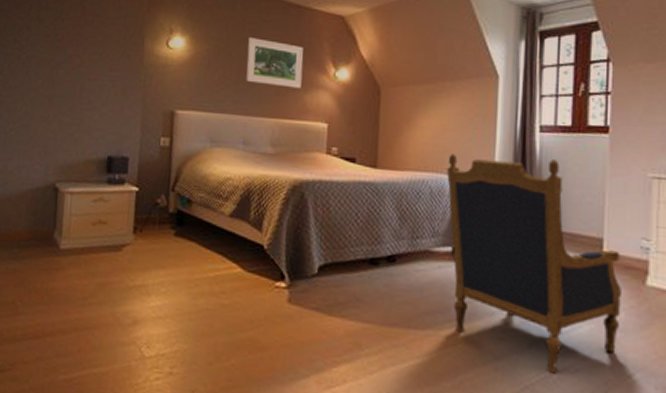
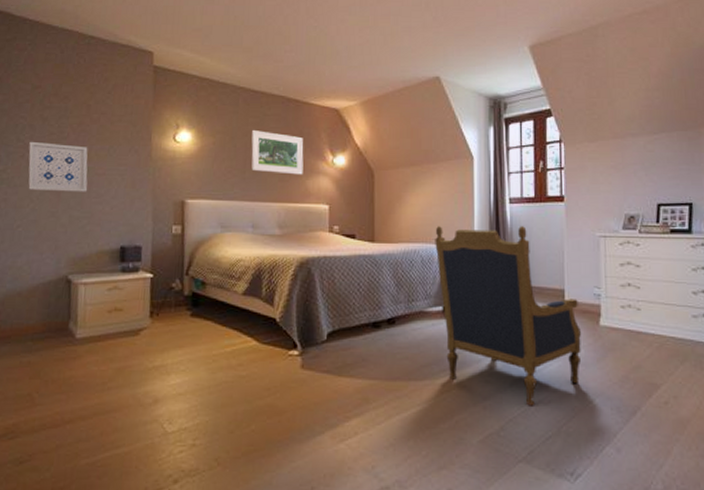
wall art: none [22,43,81,97] -> present [28,141,88,192]

